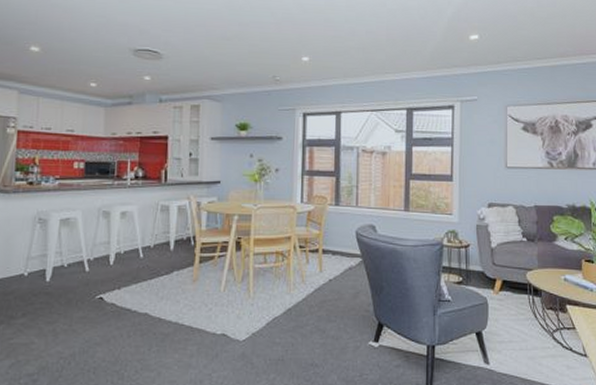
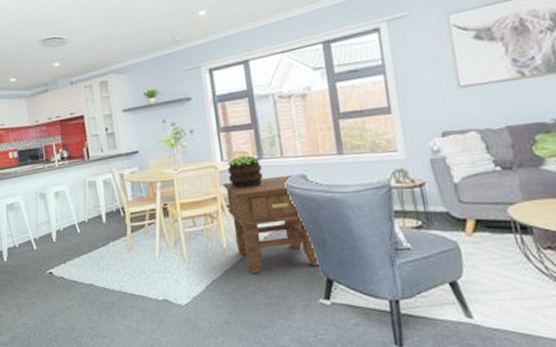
side table: none [298,223,387,314] -> present [223,174,322,274]
potted plant: none [305,201,337,232] -> present [227,155,263,190]

